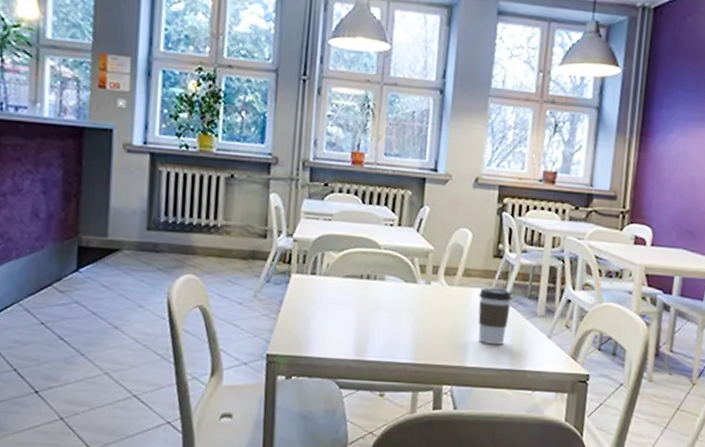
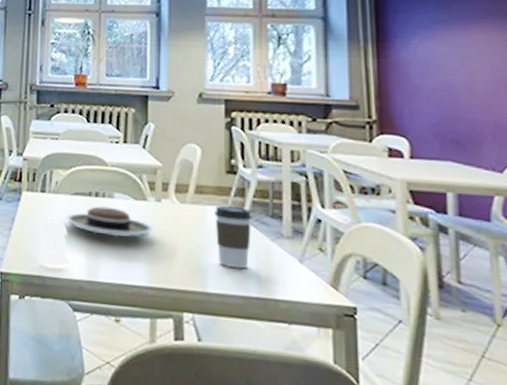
salt shaker: none [306,304,338,347] -> present [38,221,70,266]
plate: none [335,288,422,319] -> present [65,206,154,238]

